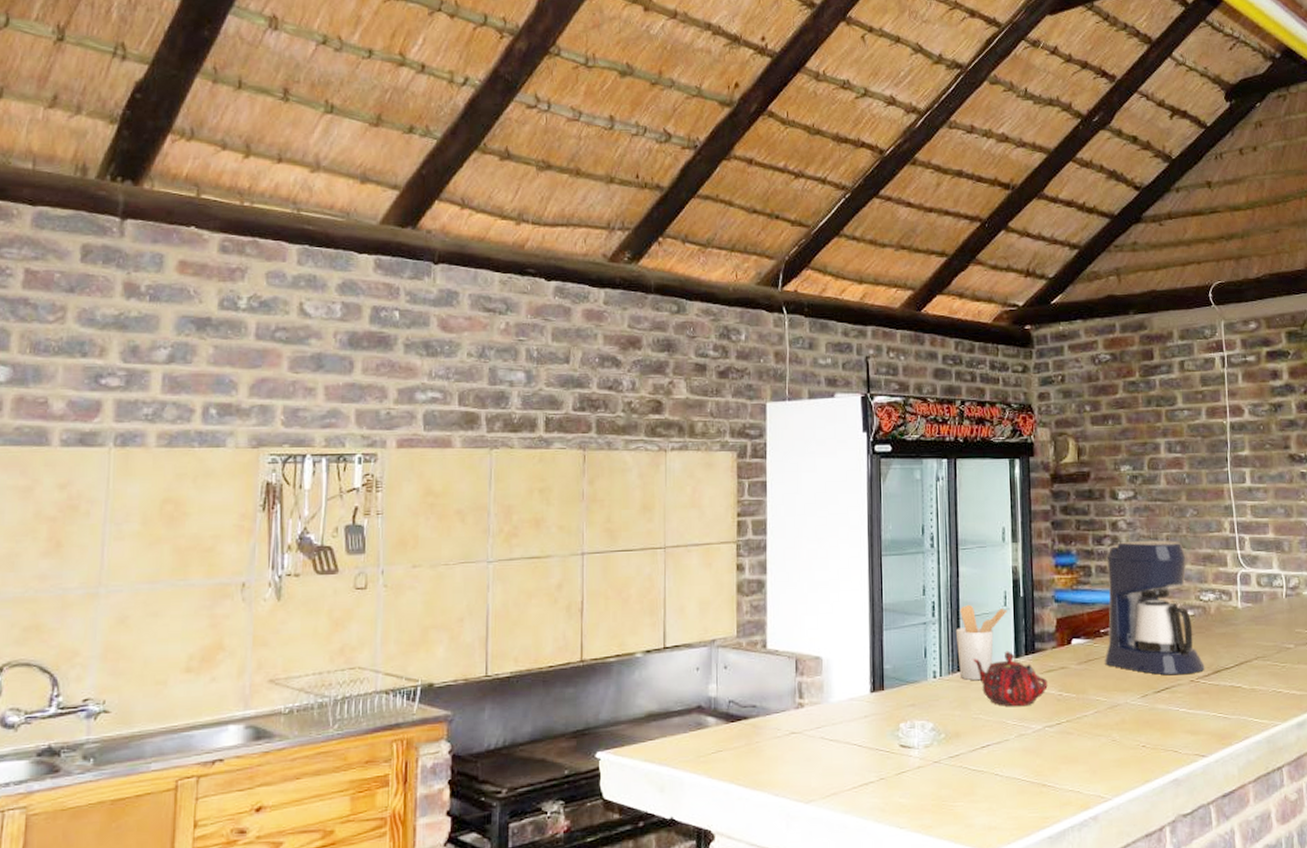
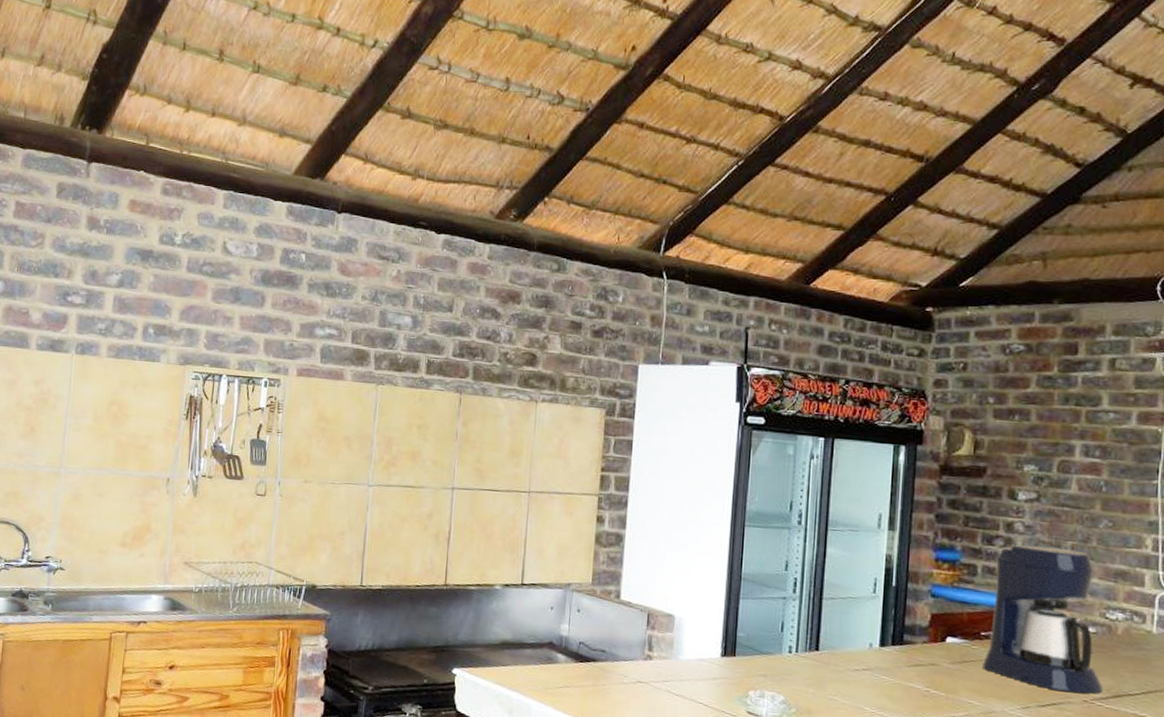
utensil holder: present [955,604,1007,681] -> none [816,585,876,663]
teapot: present [972,651,1048,707] -> none [832,638,914,696]

